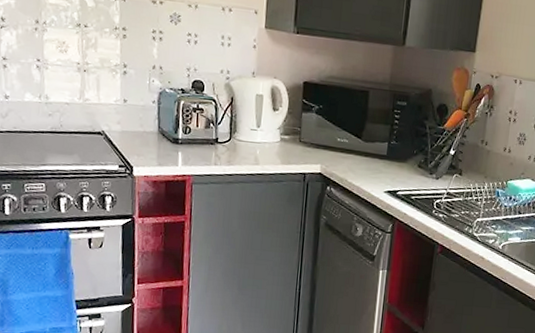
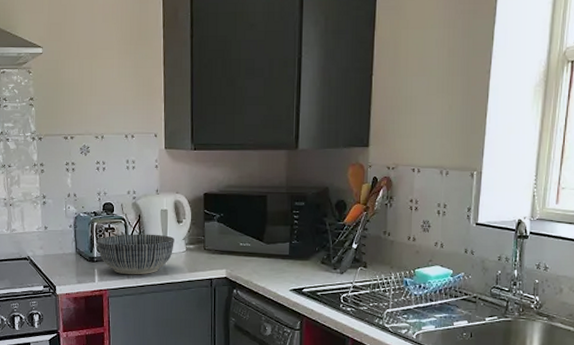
bowl: none [182,116,269,163] -> present [96,234,174,275]

